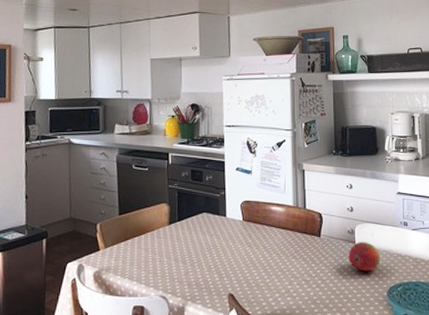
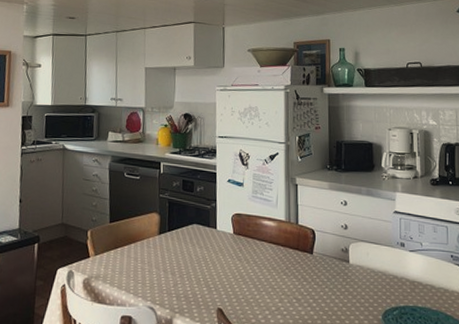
fruit: present [348,241,381,272] -> none [342,260,376,293]

